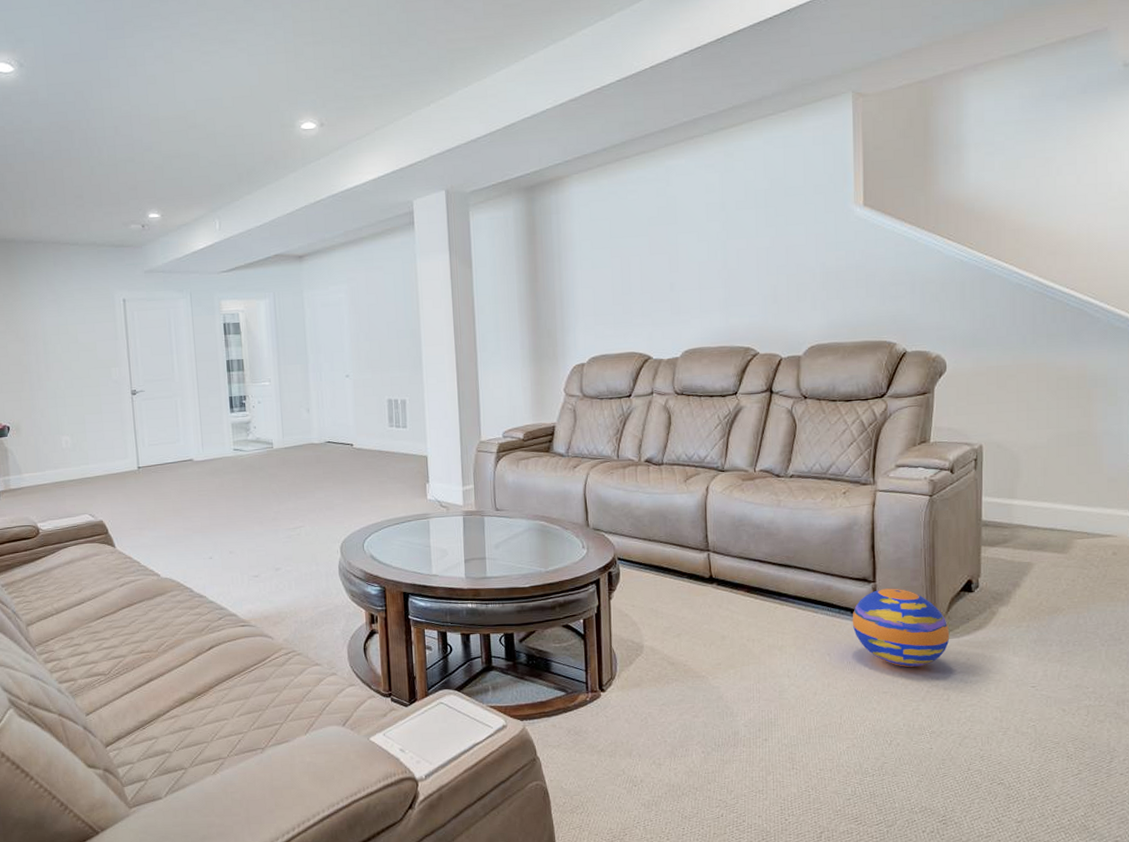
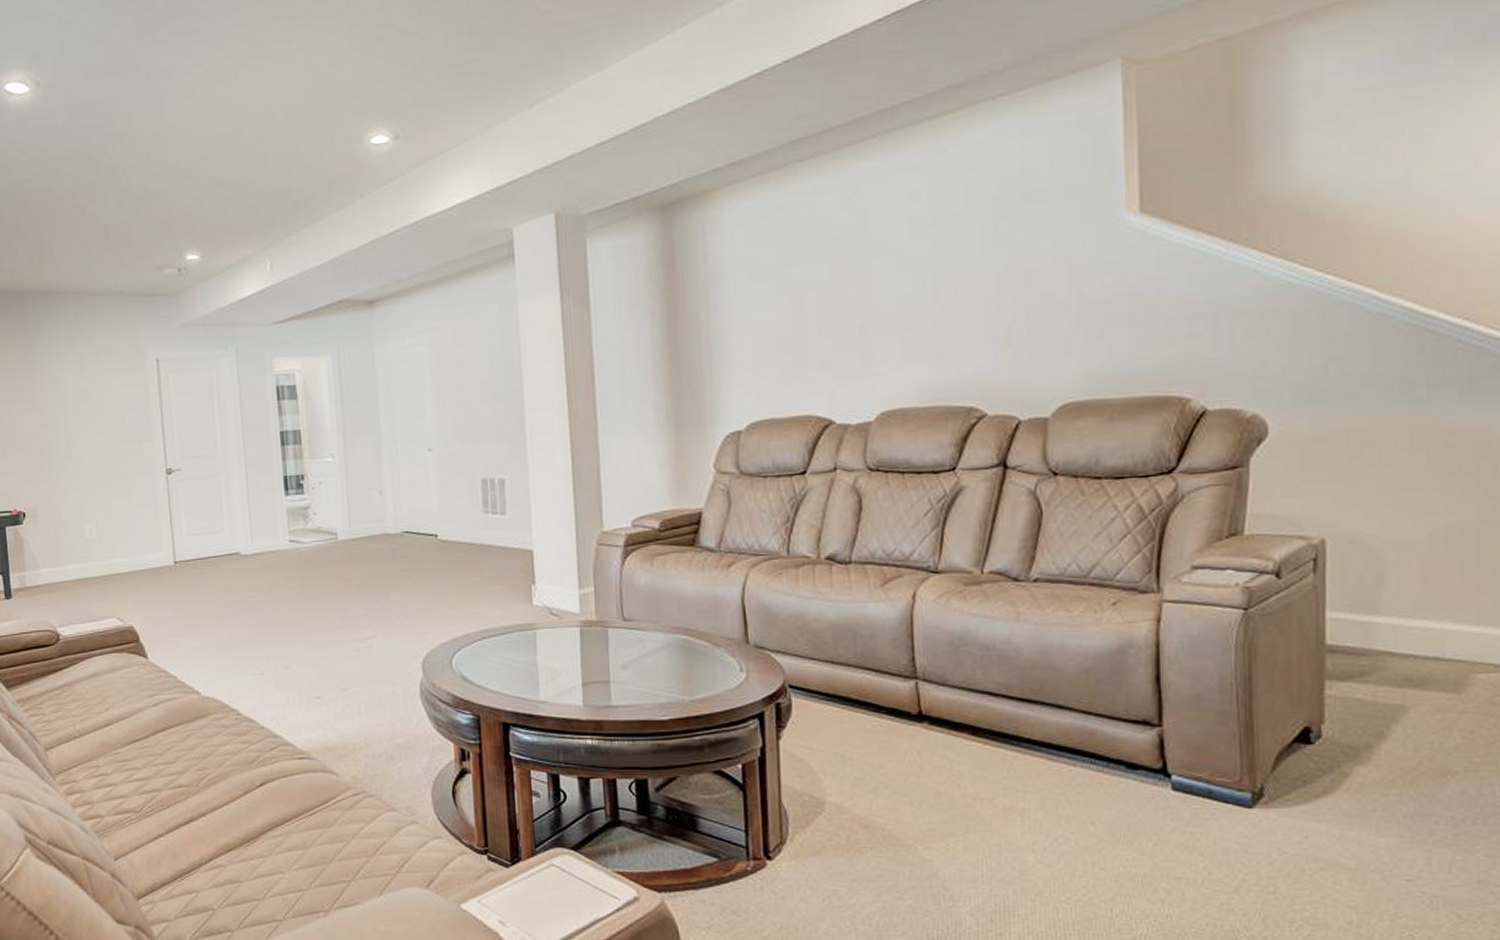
ball: present [852,588,950,667] -> none [1127,735,1277,845]

